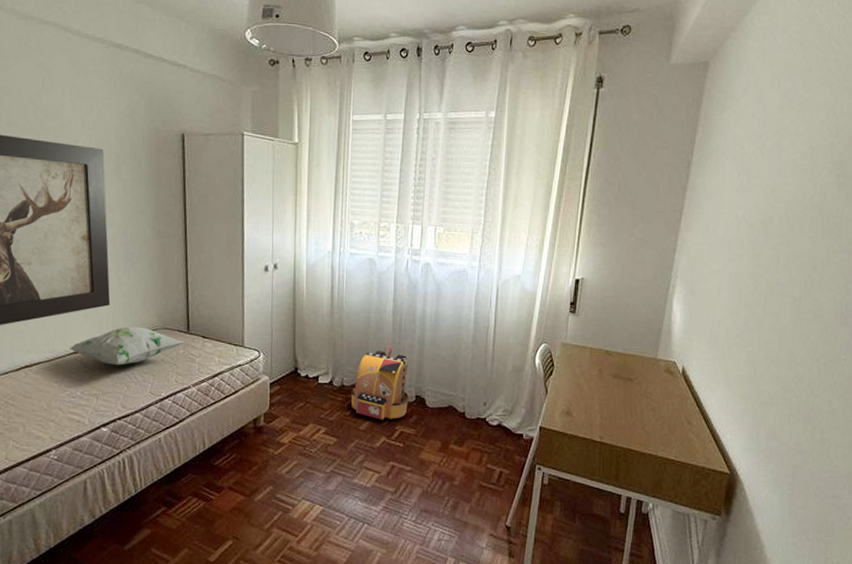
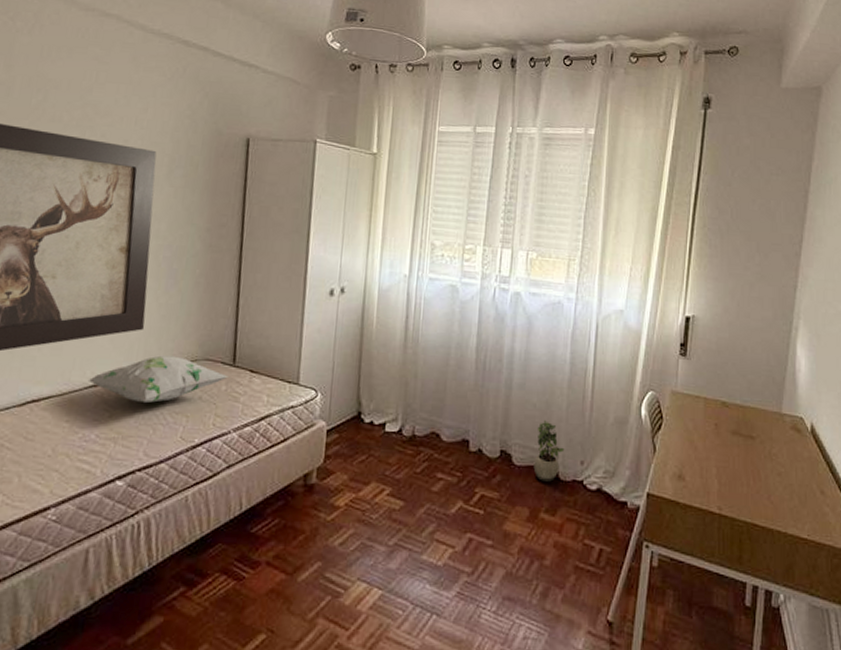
backpack: present [351,346,409,420] -> none [423,389,493,480]
potted plant: none [444,370,470,420] -> present [533,420,565,482]

